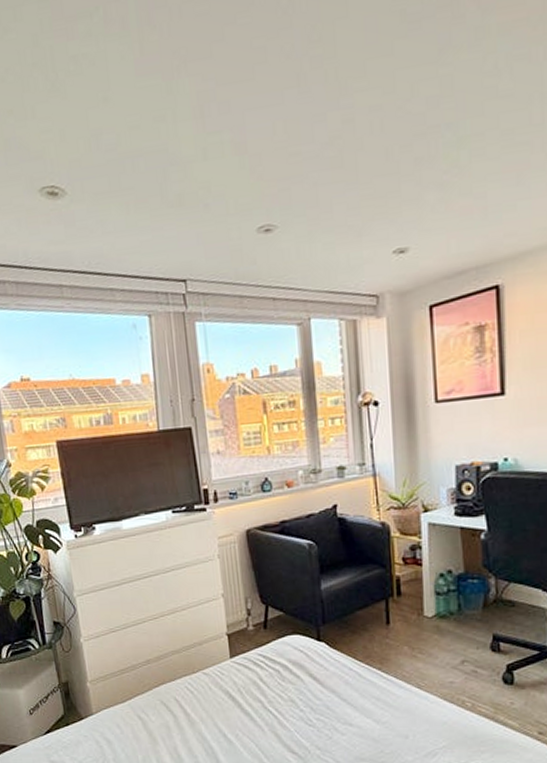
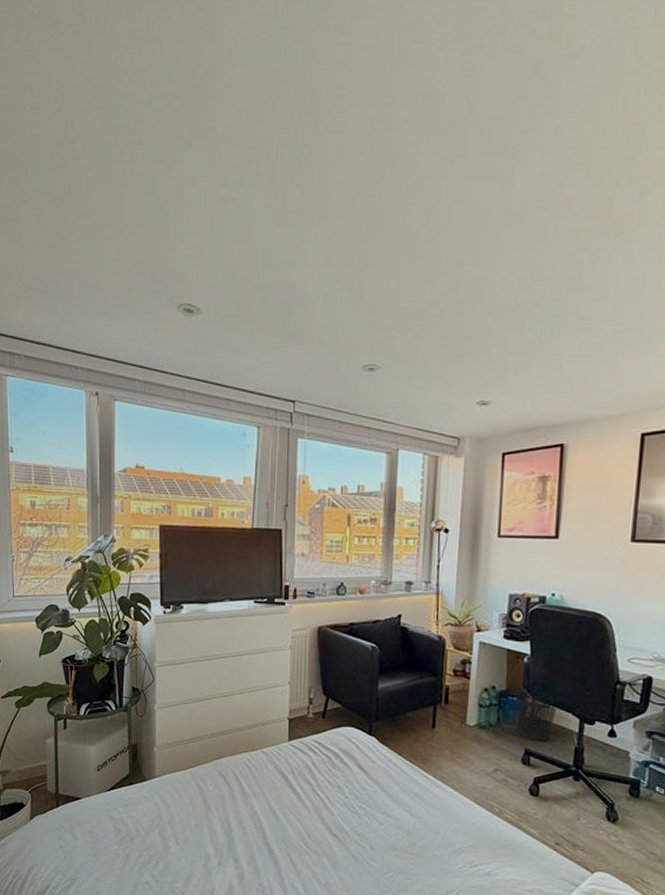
wastebasket: none [475,571,524,624] -> present [515,691,557,741]

